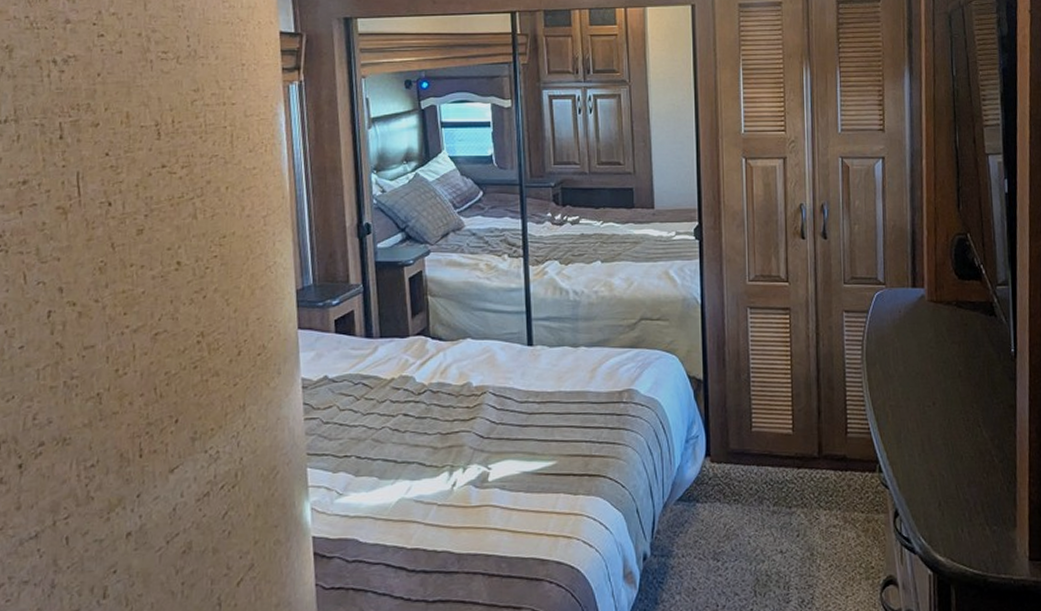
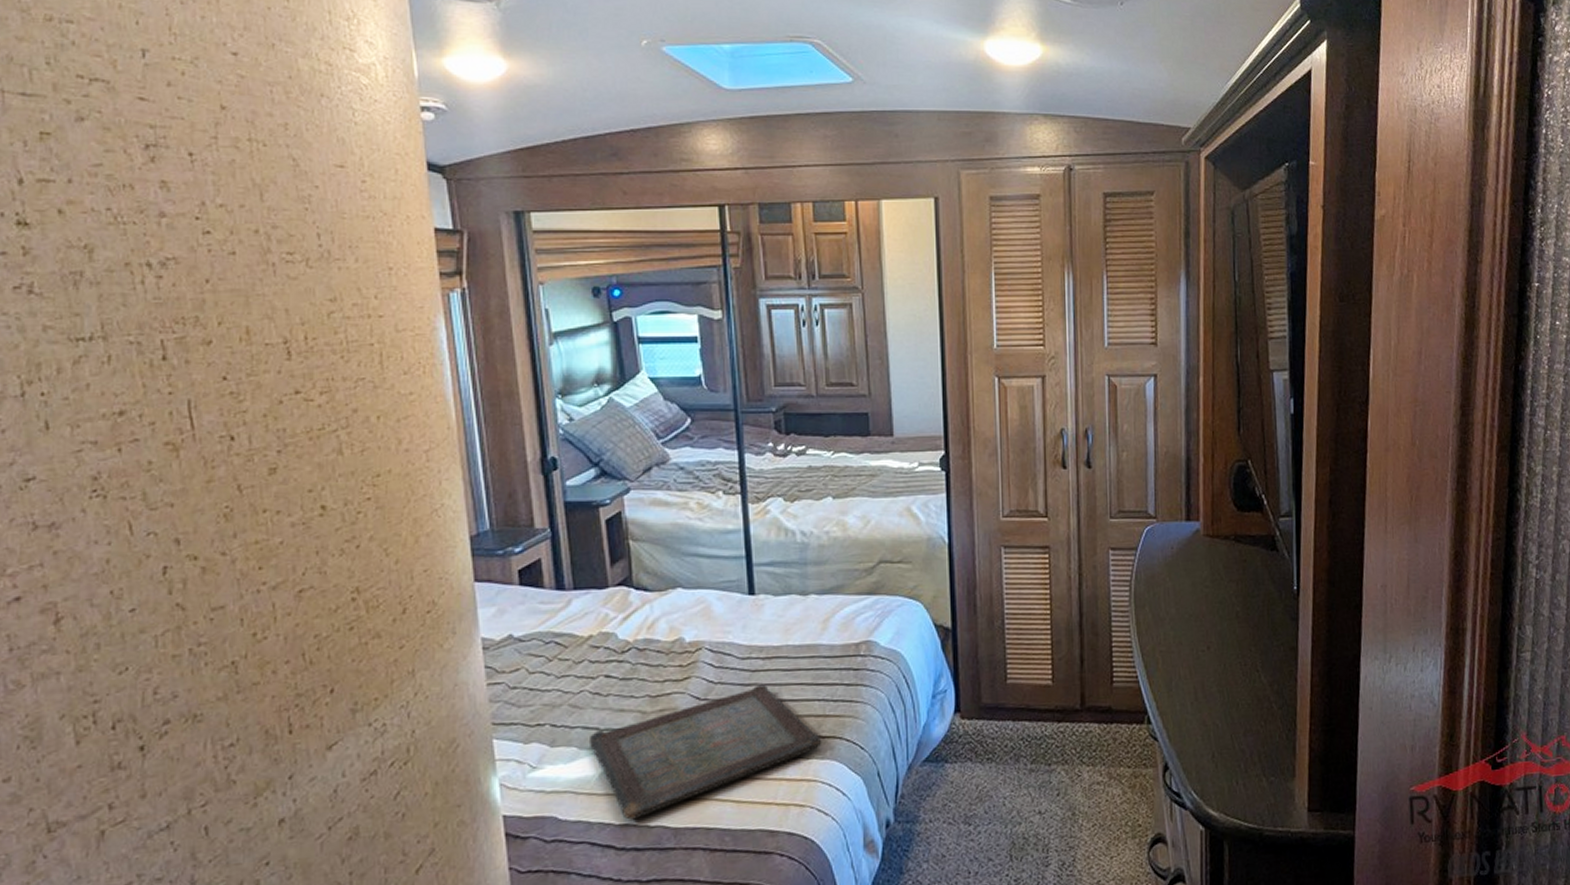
serving tray: none [387,425,588,545] -> present [588,684,822,820]

